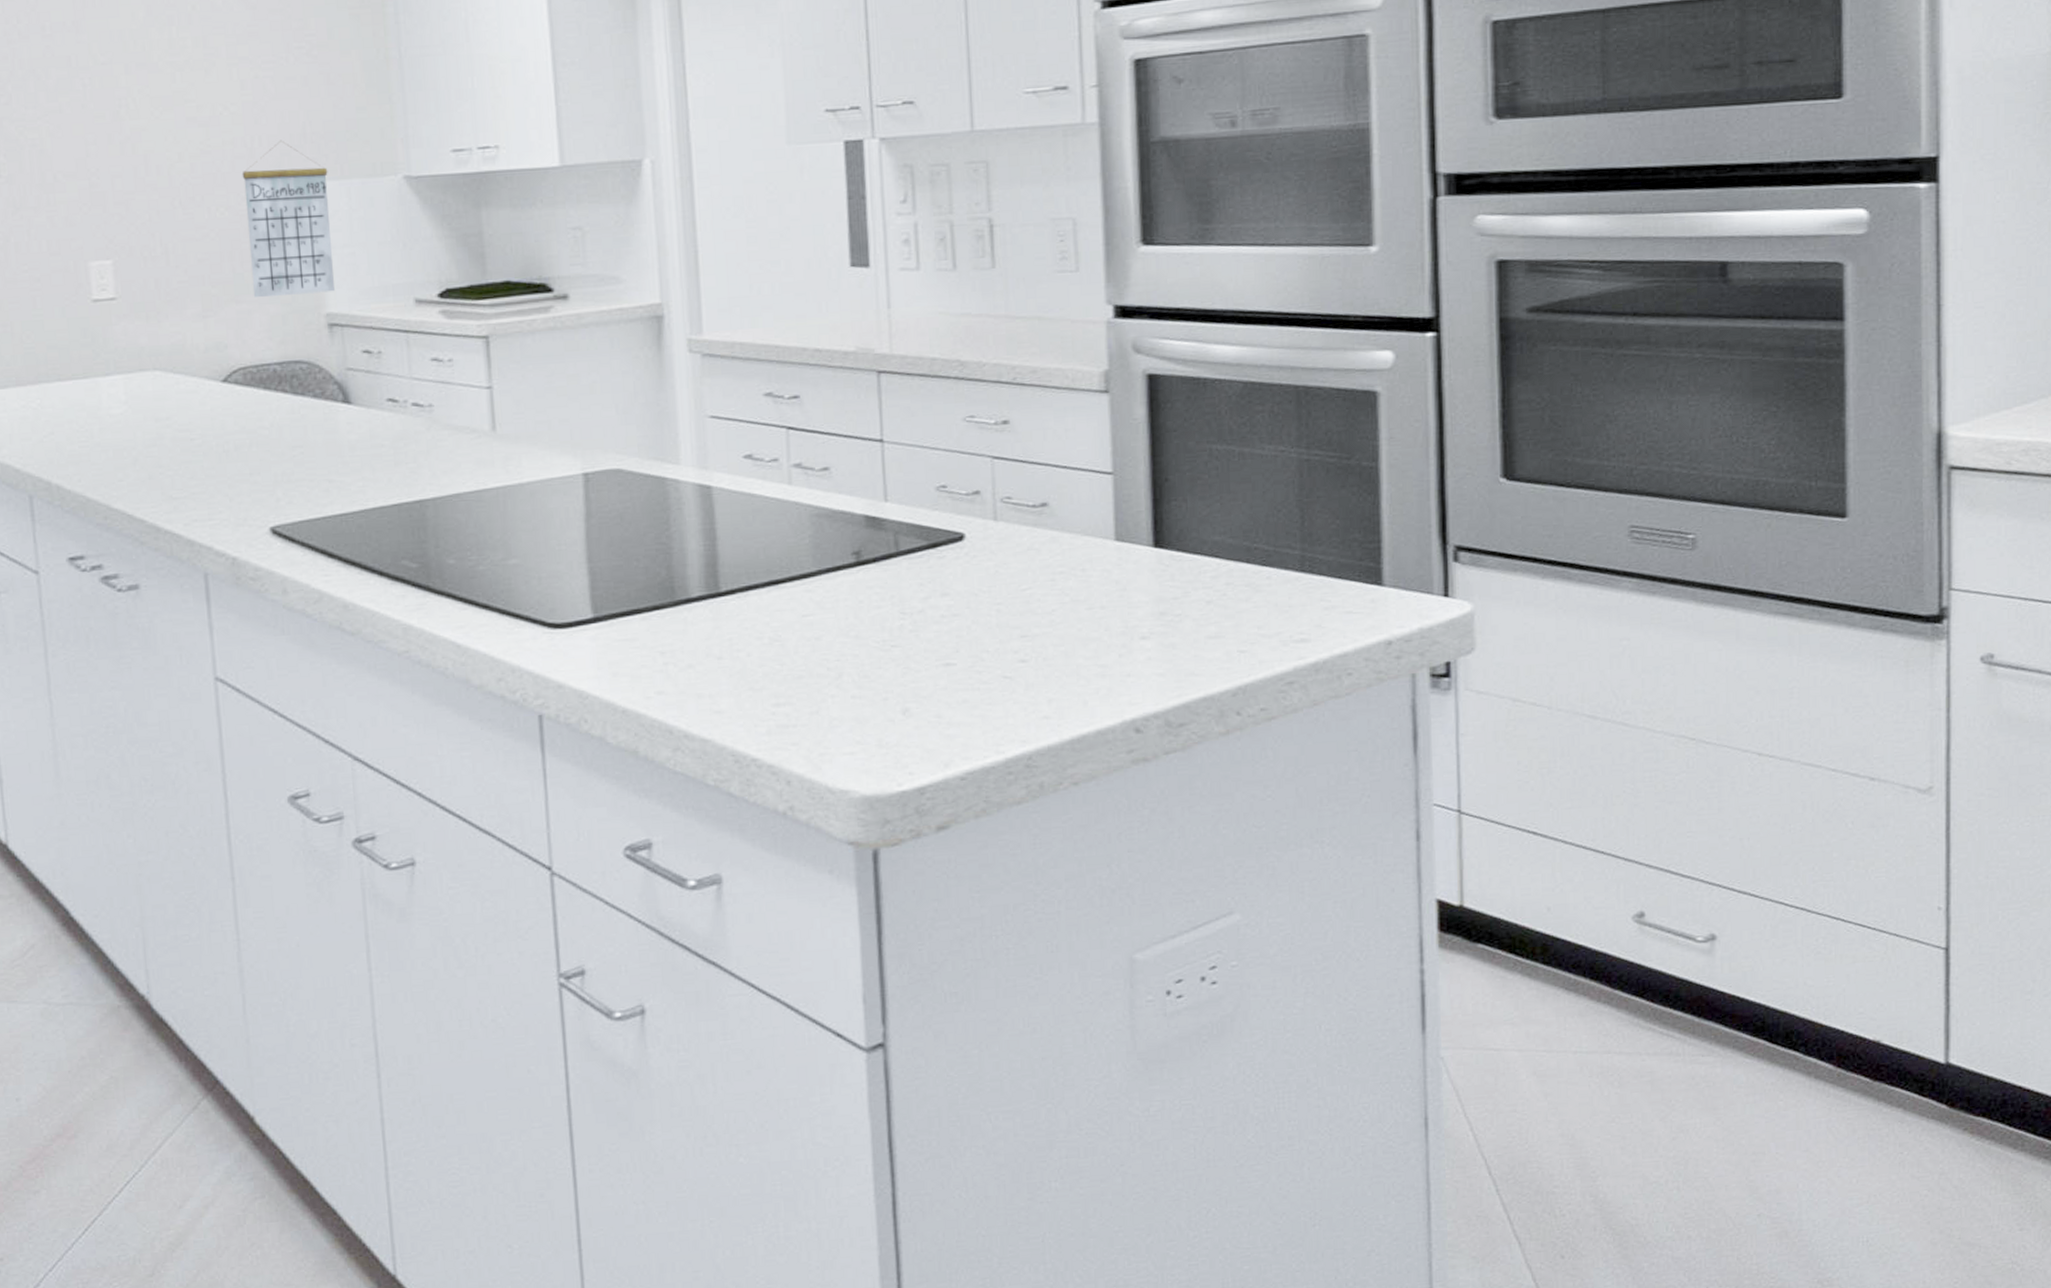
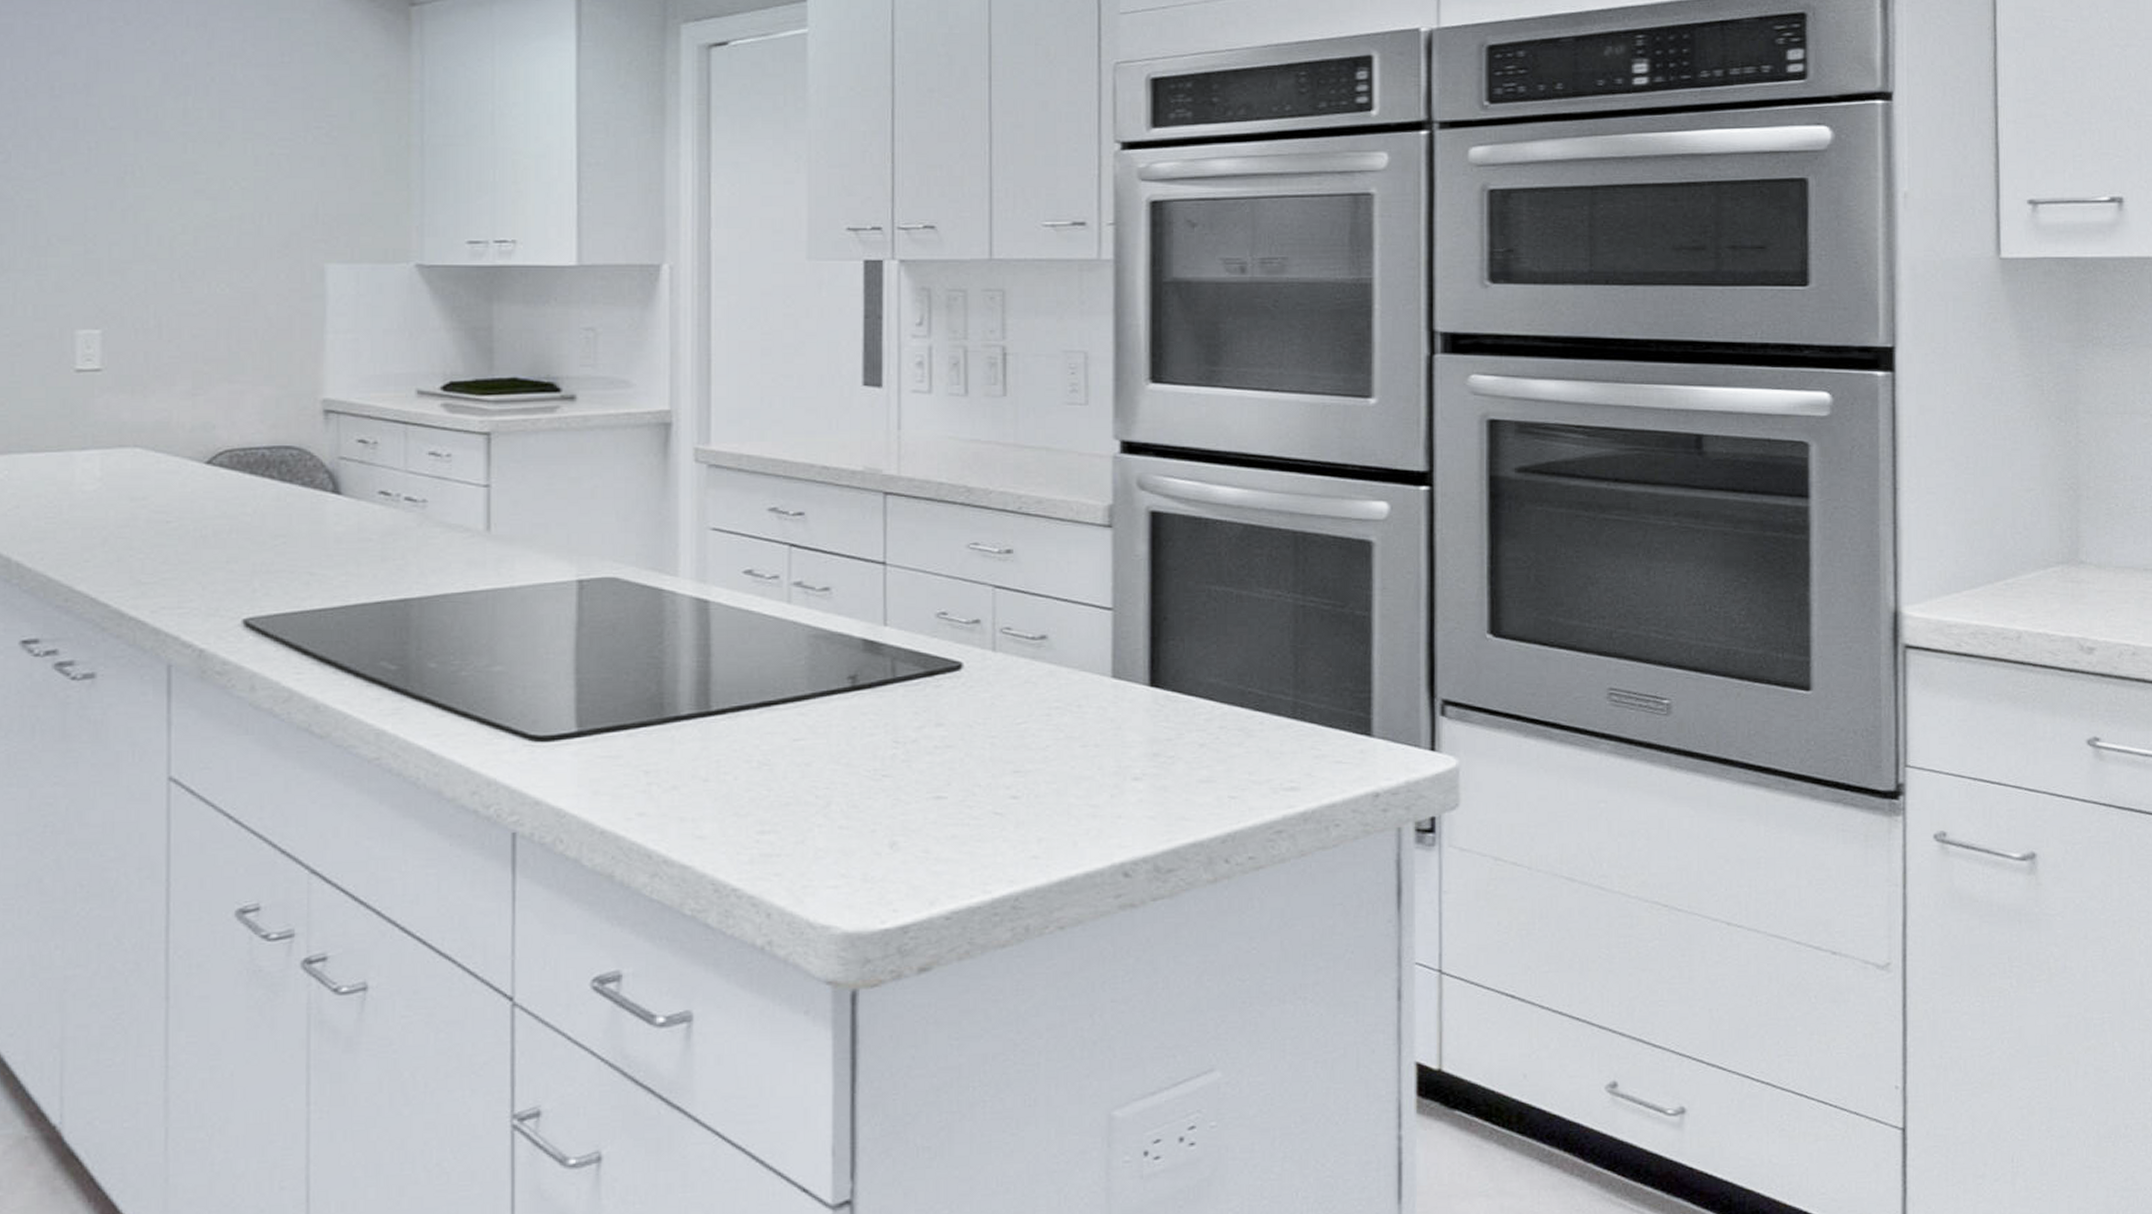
calendar: present [242,140,336,298] -> none [247,219,338,379]

